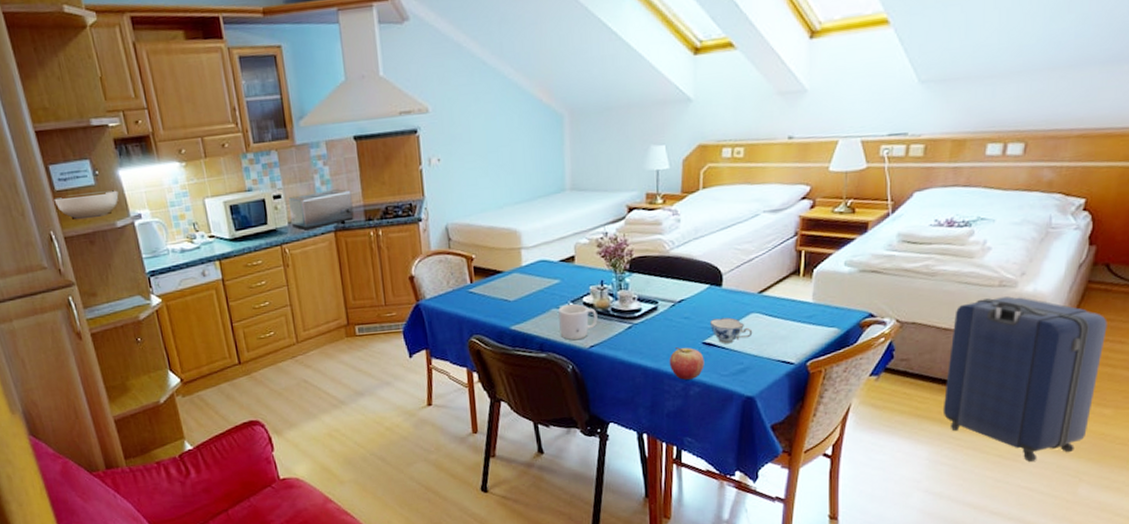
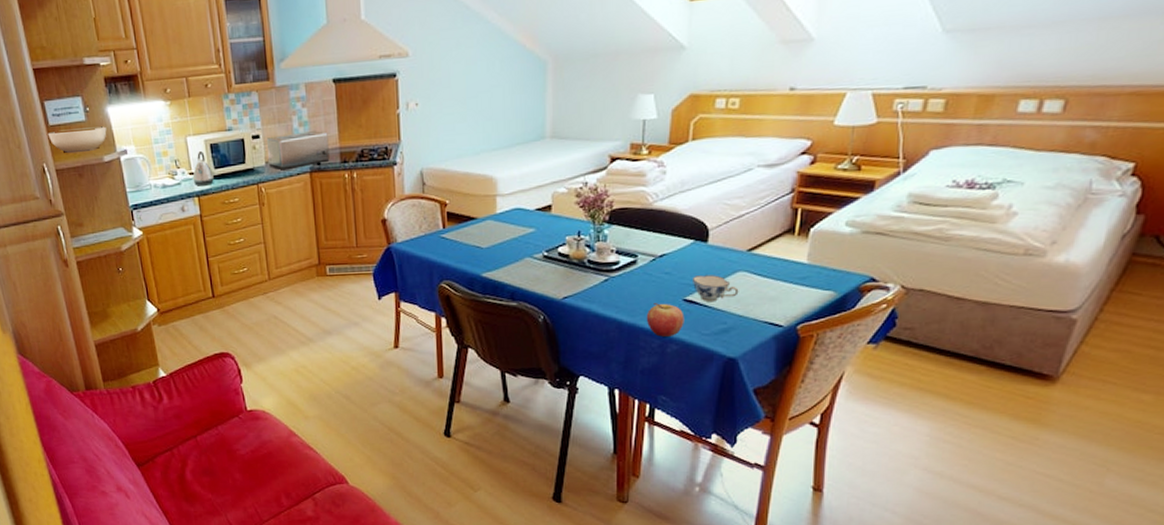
kettle: none [212,213,236,250] -> present [192,151,215,186]
mug: present [558,304,598,341] -> none [532,254,573,291]
suitcase: present [942,296,1108,462] -> none [949,266,1153,446]

